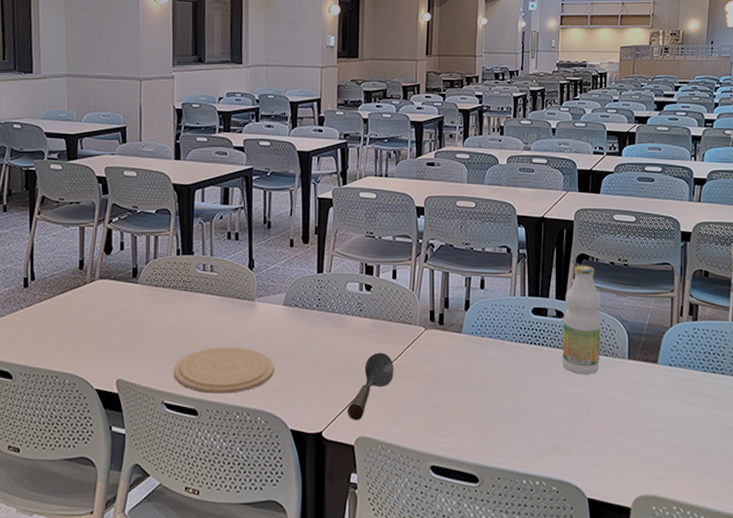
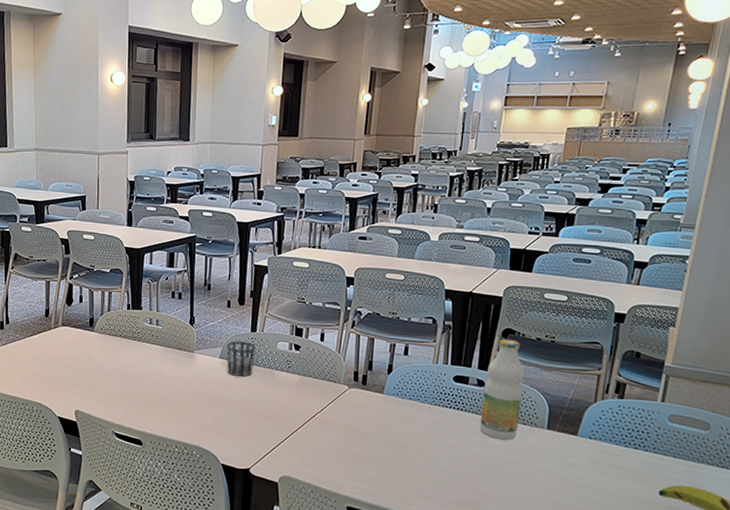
plate: present [174,346,274,394] -> none [123,389,209,430]
cup: none [291,284,323,325] -> present [227,341,255,377]
spoon: present [347,352,394,421] -> none [272,405,318,462]

